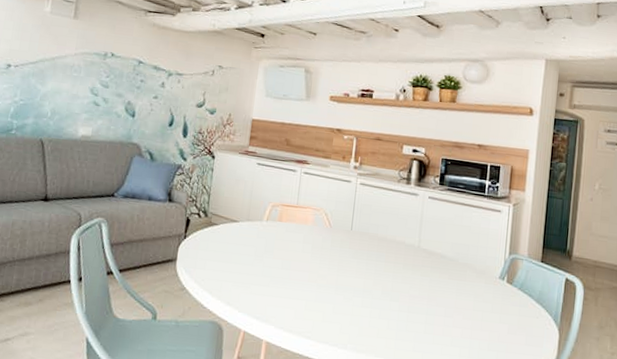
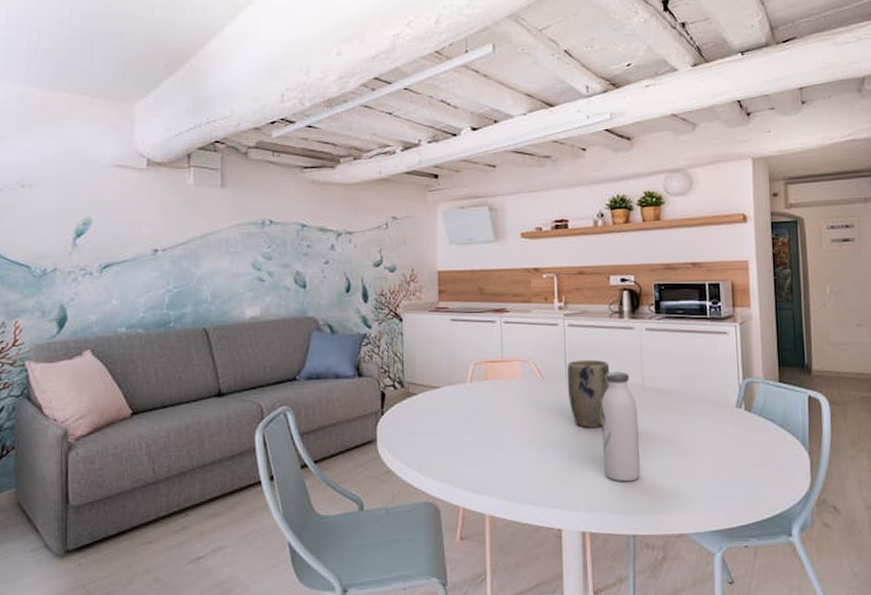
plant pot: none [351,215,392,278] -> present [567,359,610,428]
water bottle: none [373,230,411,331] -> present [601,372,641,482]

